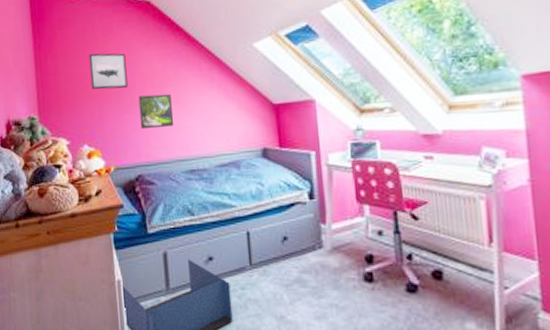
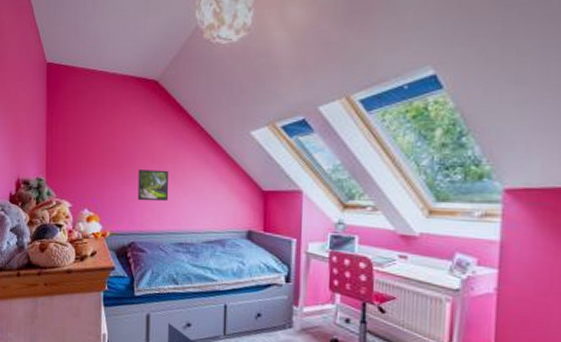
wall art: present [89,53,128,90] -> none [96,125,130,161]

